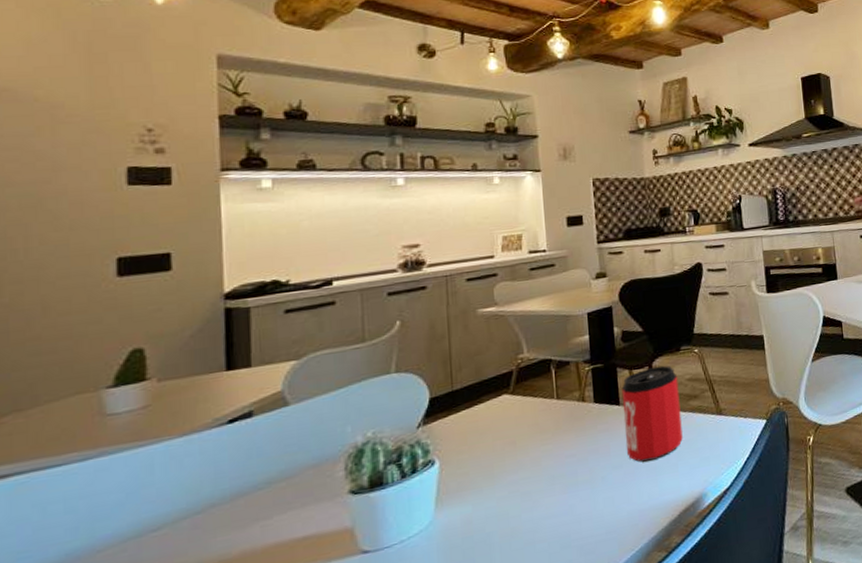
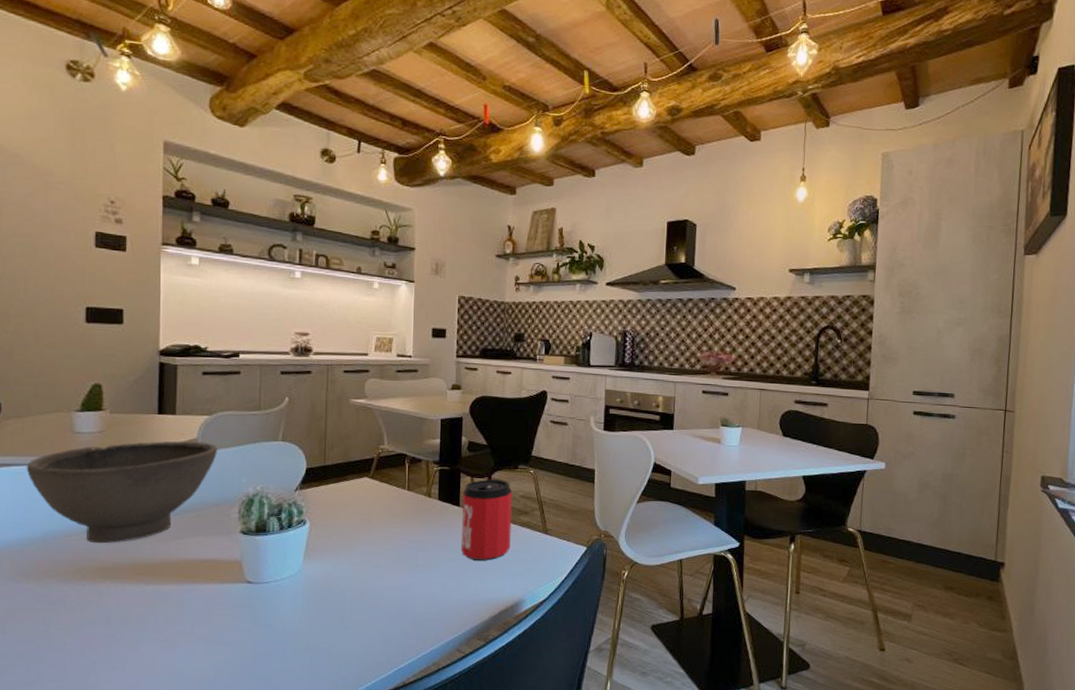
bowl: none [32,392,312,552] -> present [26,441,218,544]

